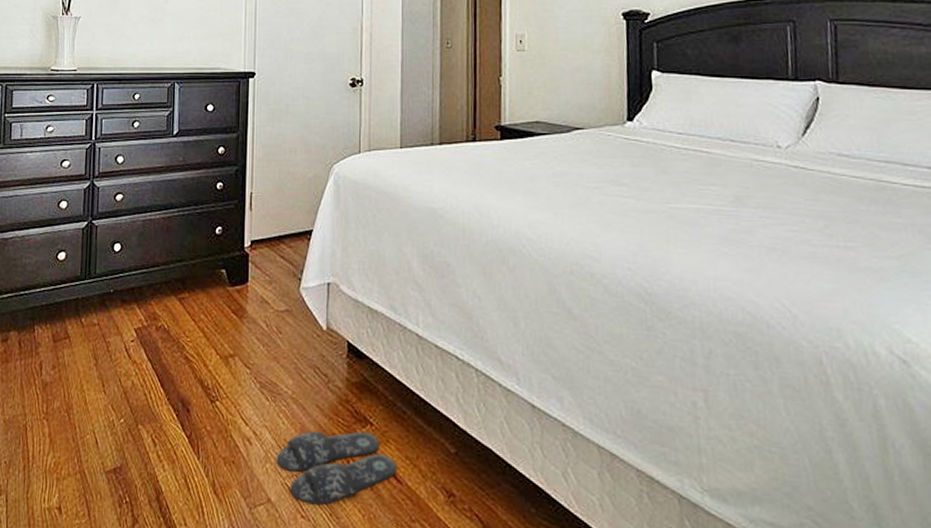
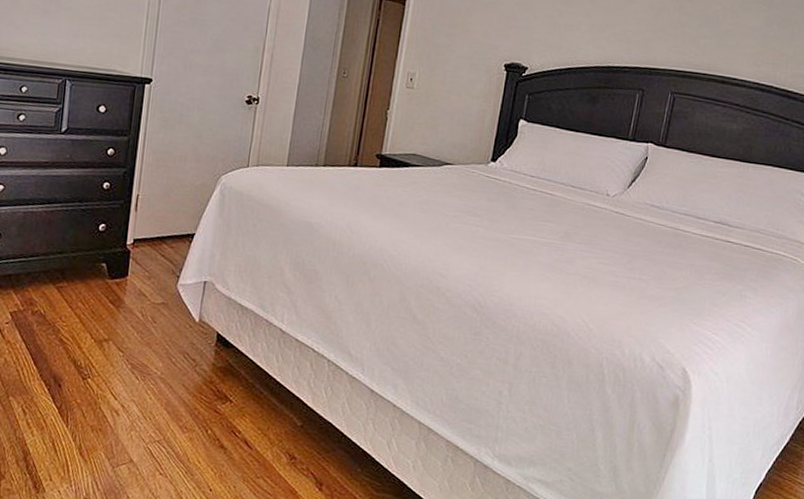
slippers: present [276,430,397,505] -> none [141,405,250,465]

